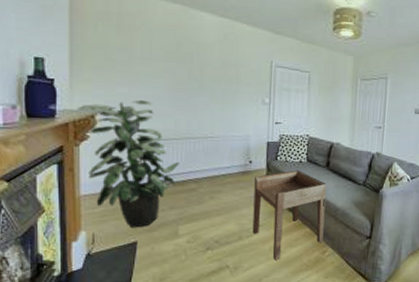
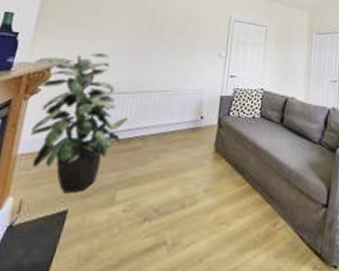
side table: present [252,170,327,260] -> none [197,126,280,235]

